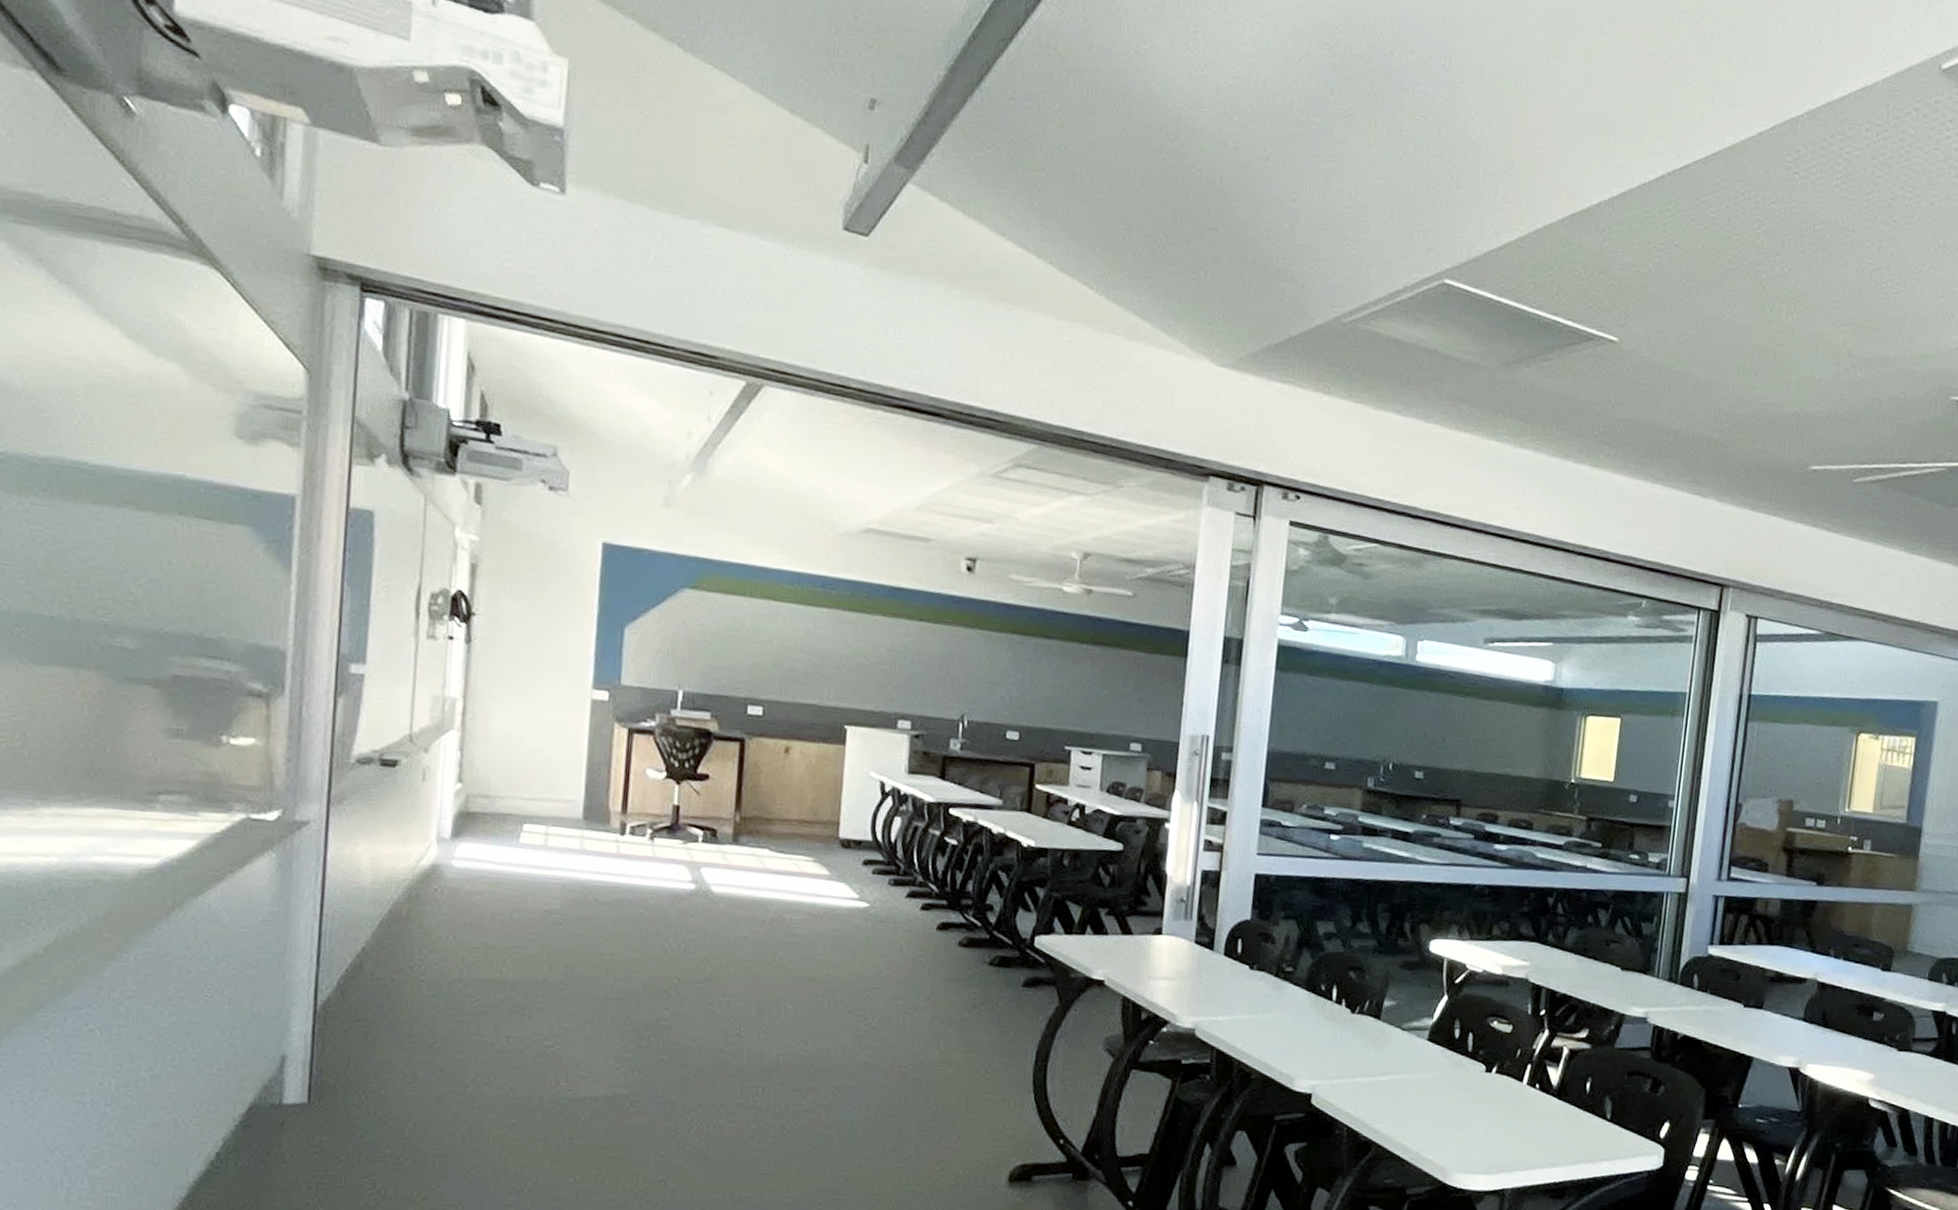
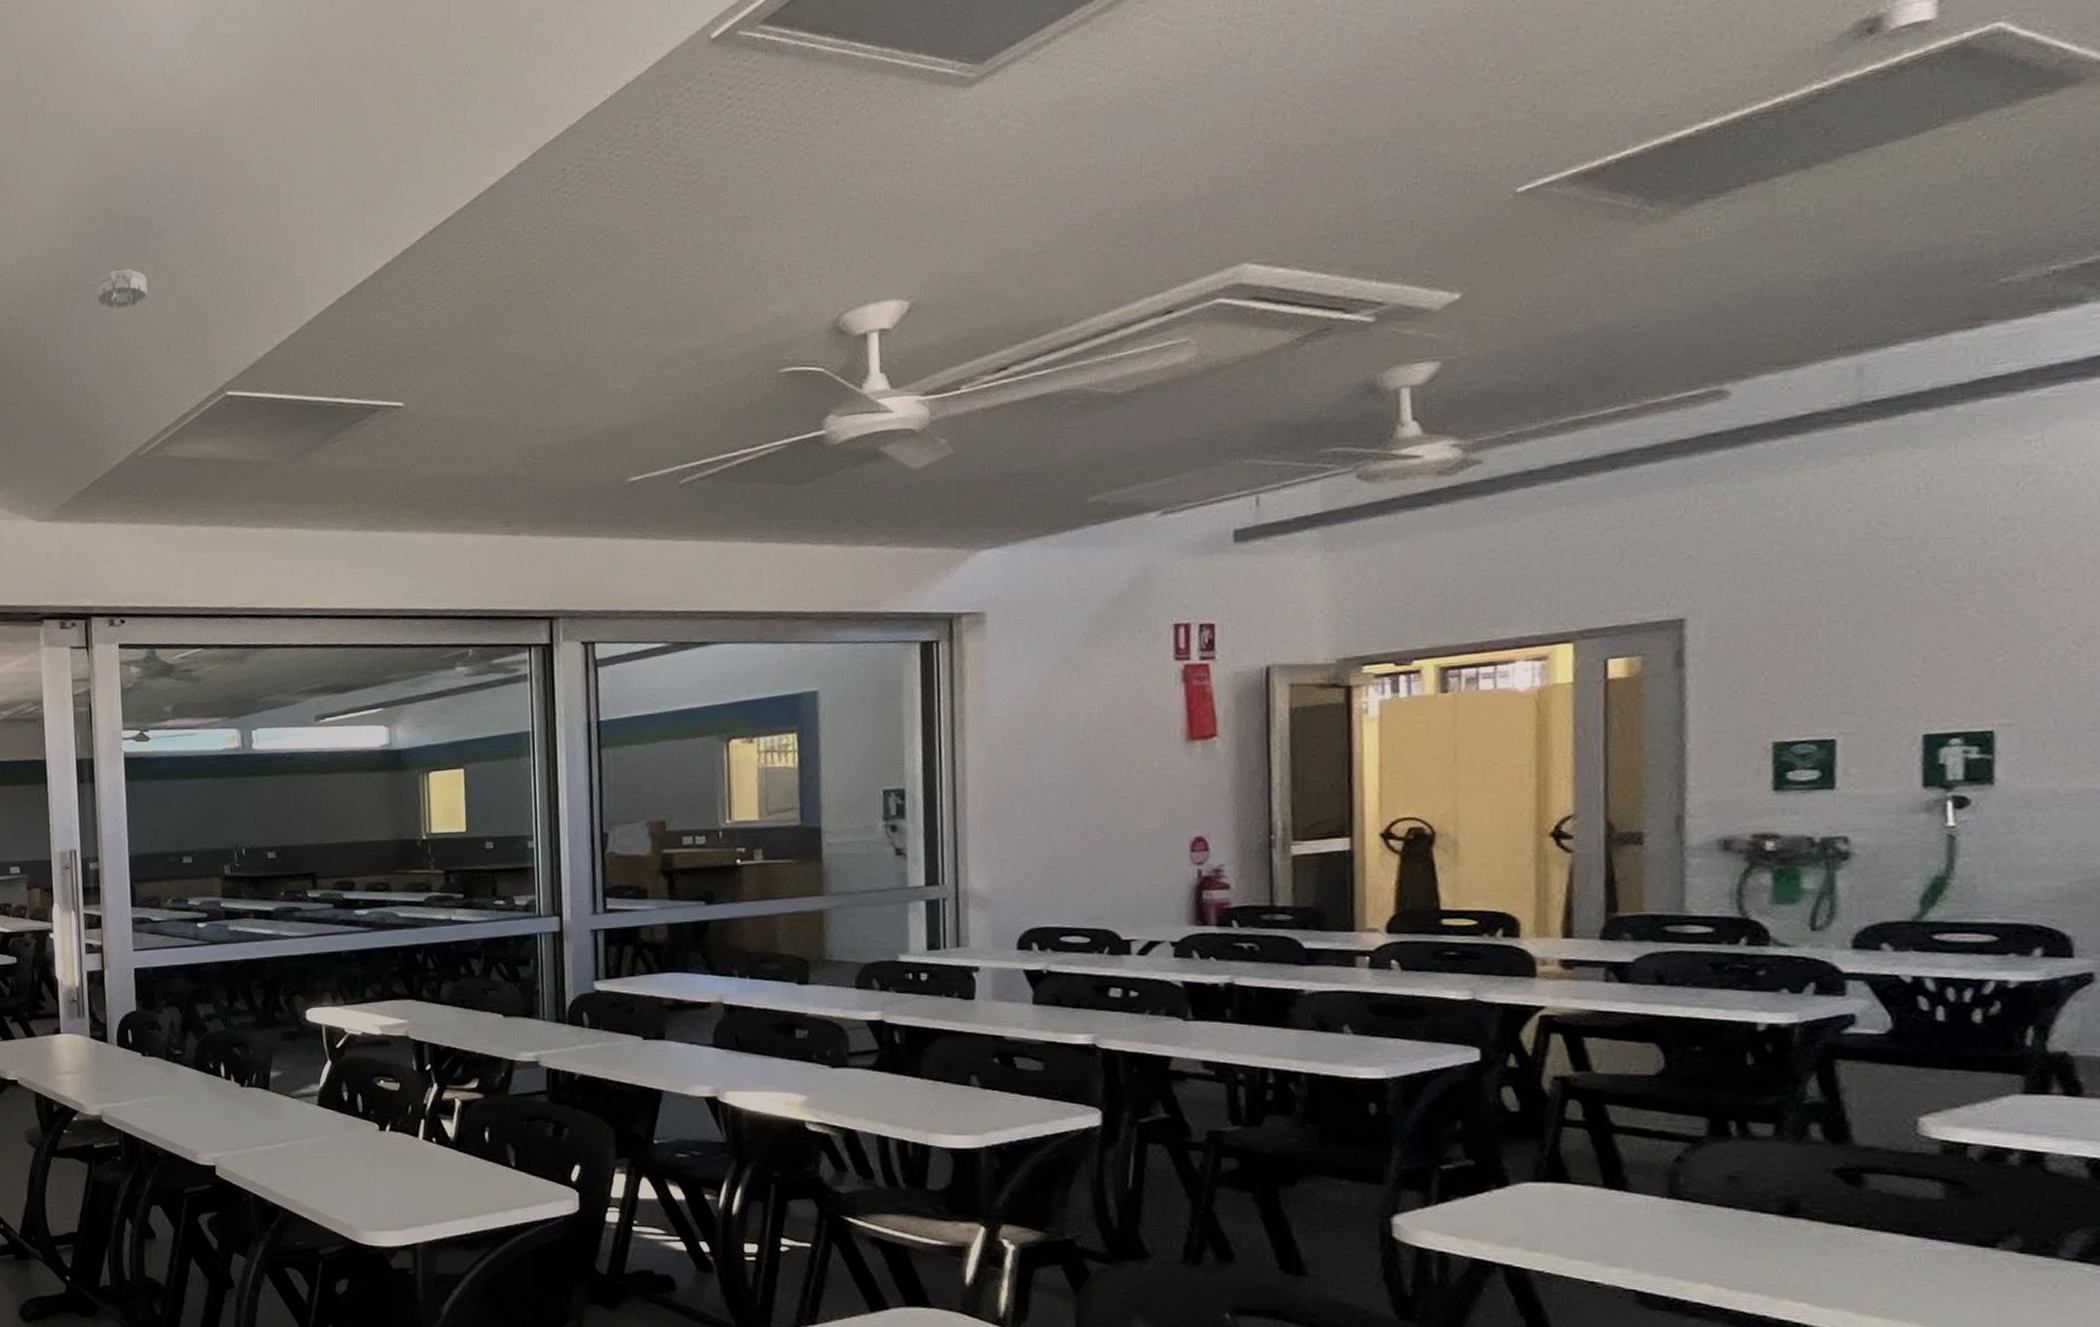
smoke detector: none [1321,115,1379,161] -> present [96,269,148,309]

